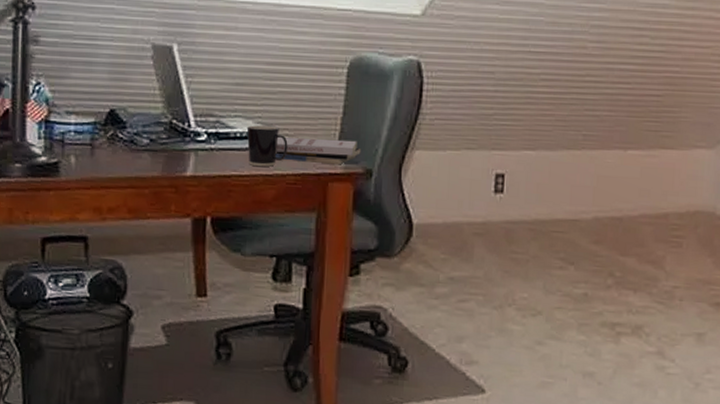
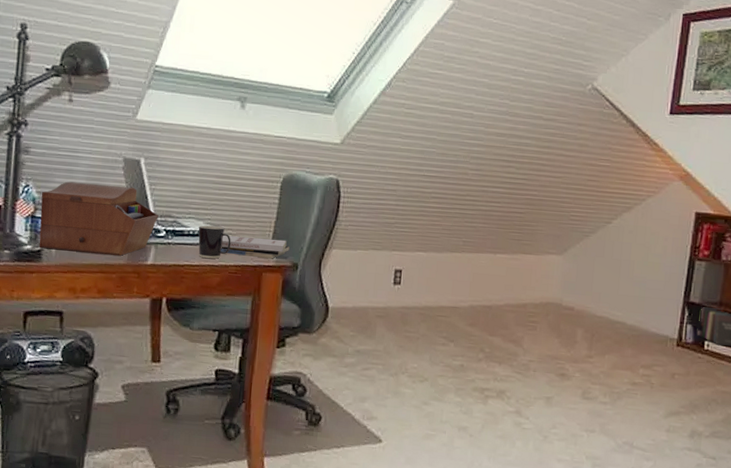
sewing box: none [55,76,198,166] -> present [39,181,159,256]

